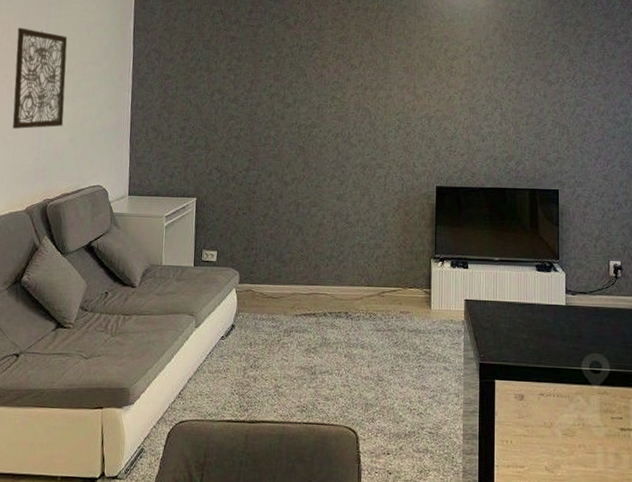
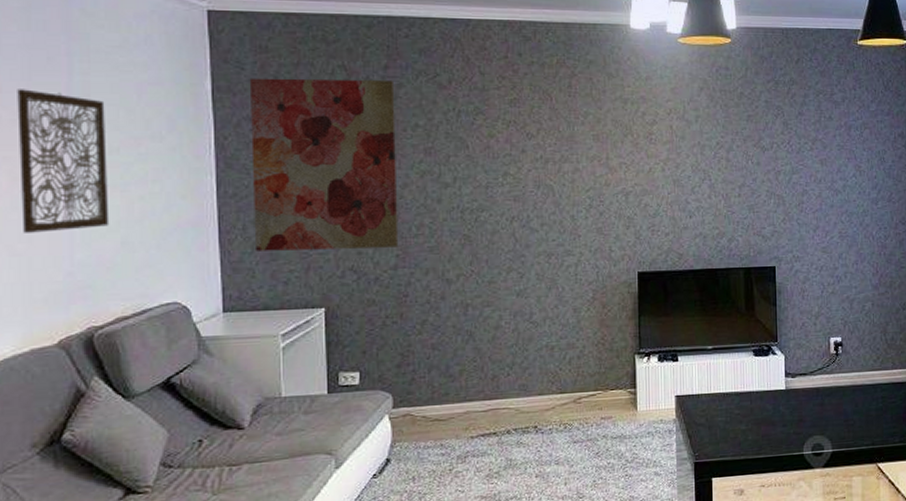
wall art: none [152,20,256,153] -> present [249,78,399,251]

